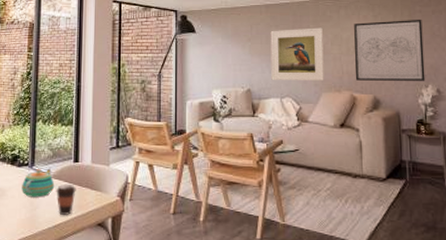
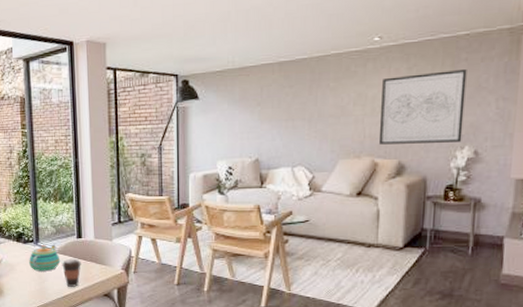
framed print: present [270,27,324,80] -> none [282,85,345,148]

